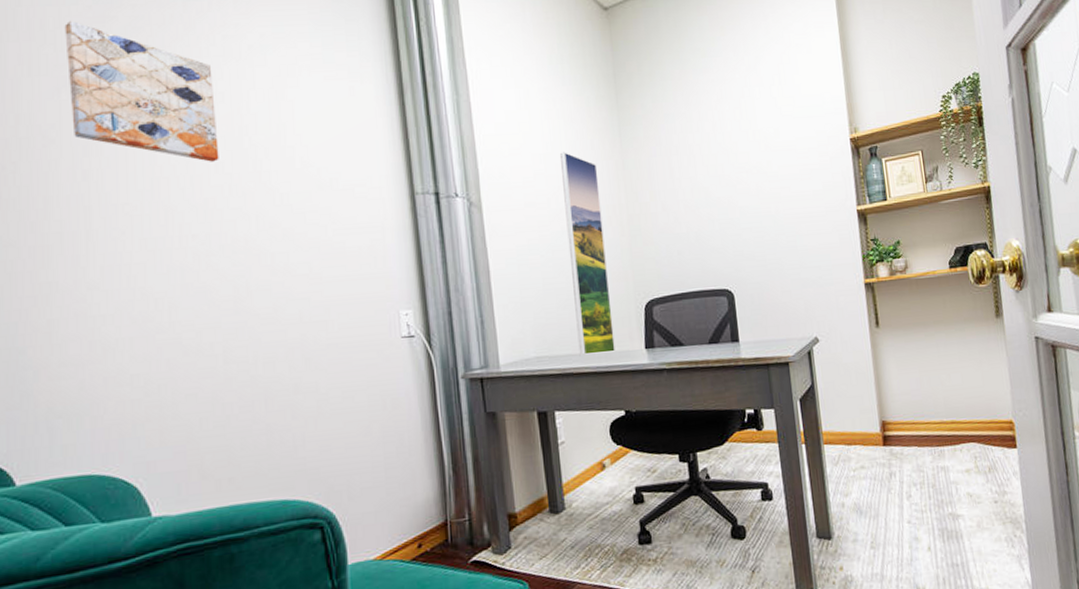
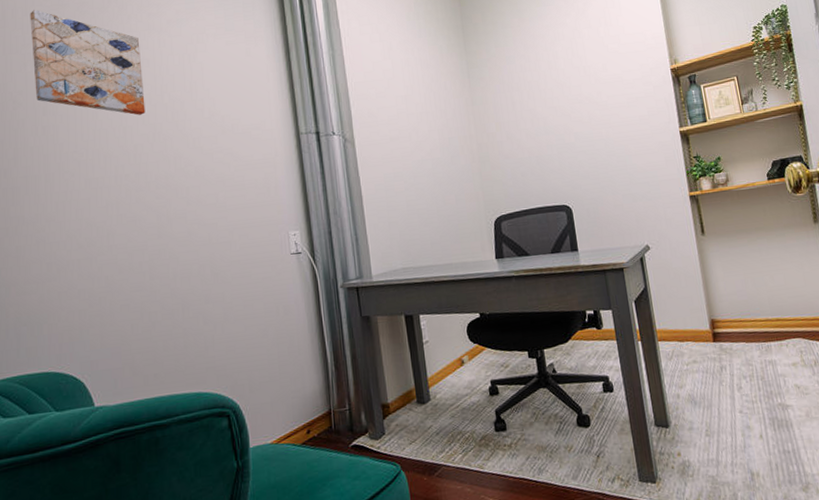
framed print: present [560,152,615,354] -> none [419,93,470,265]

